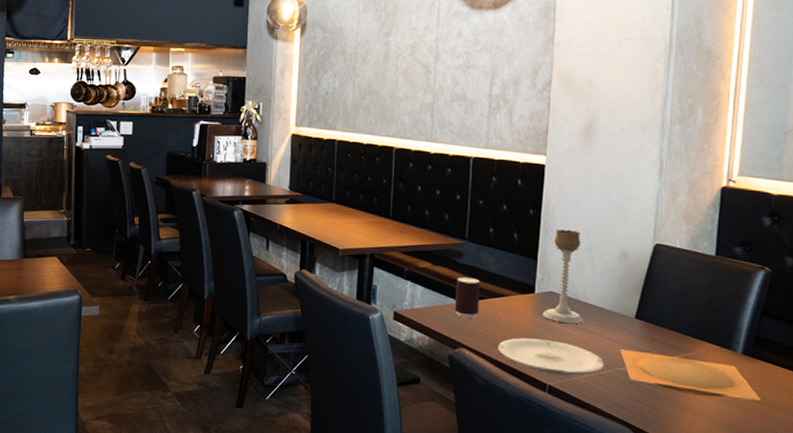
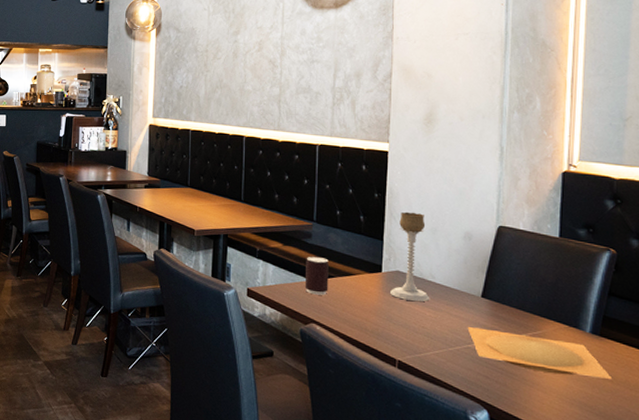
plate: present [498,338,604,376] -> none [347,314,452,352]

